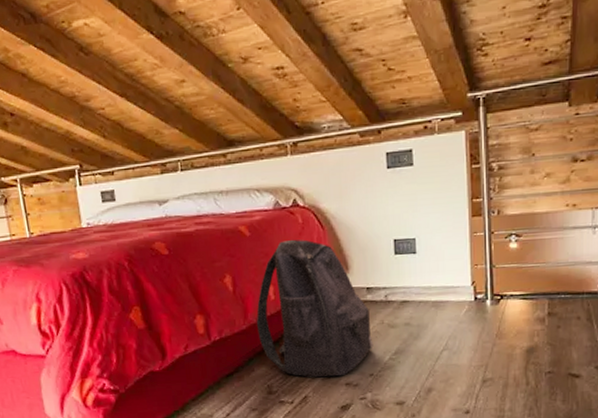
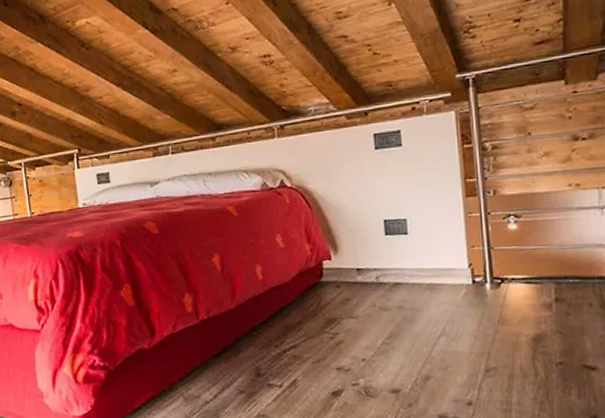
backpack: present [256,239,374,378] -> none [244,219,365,361]

